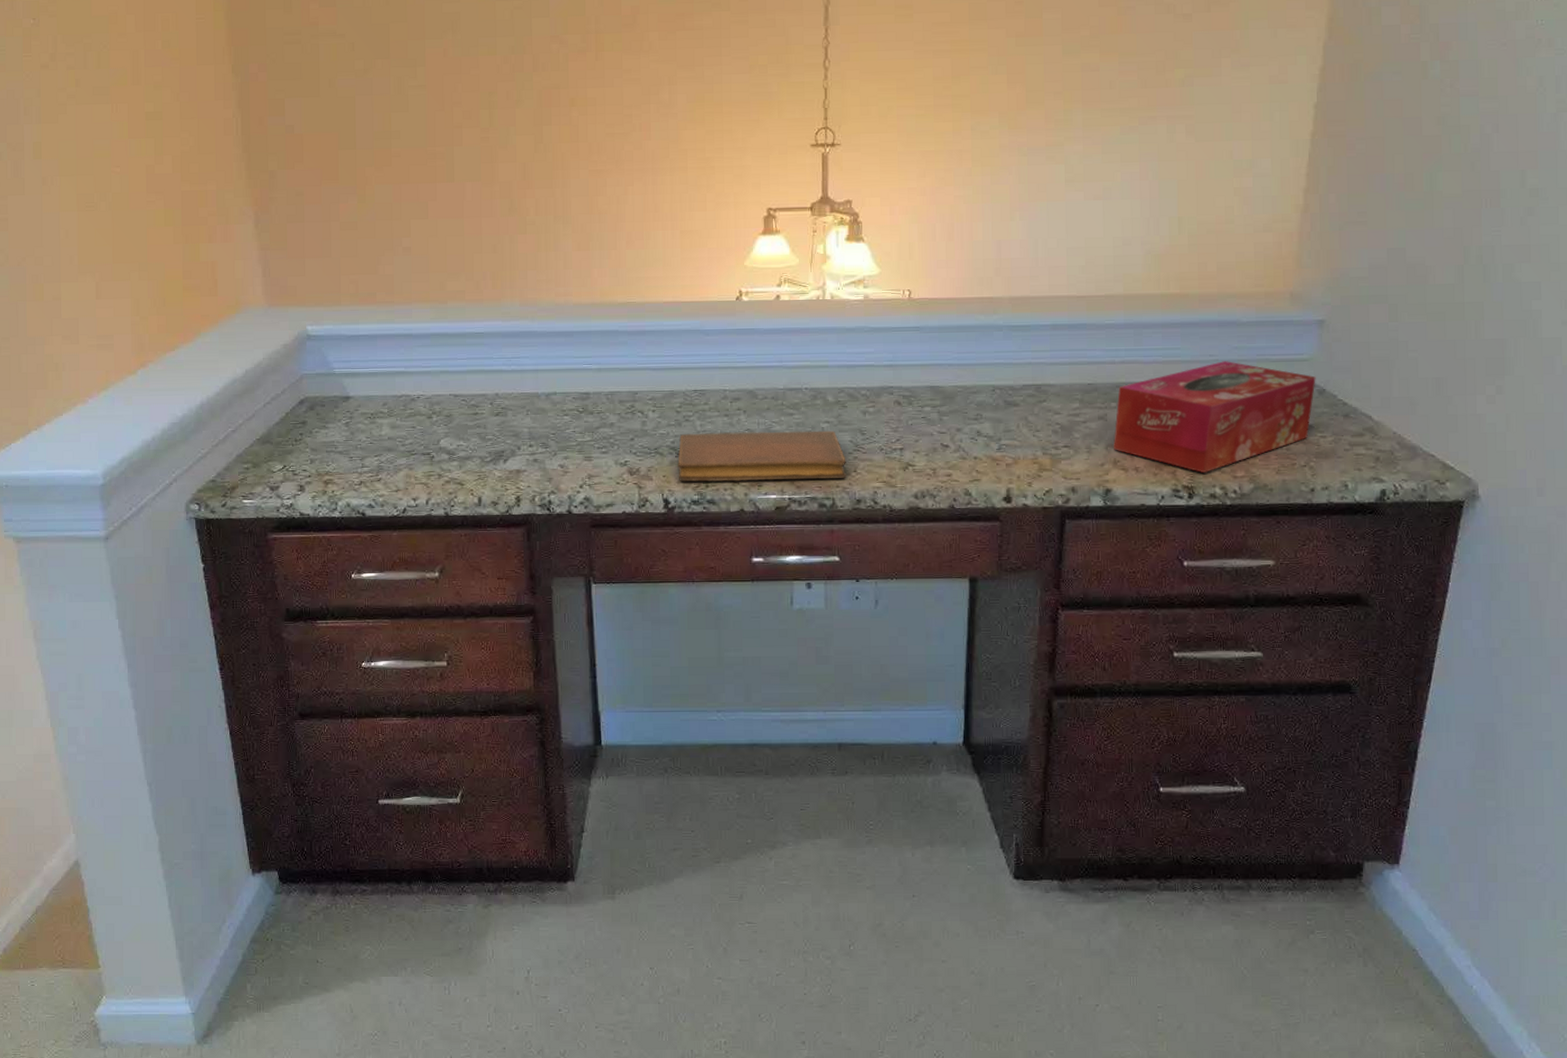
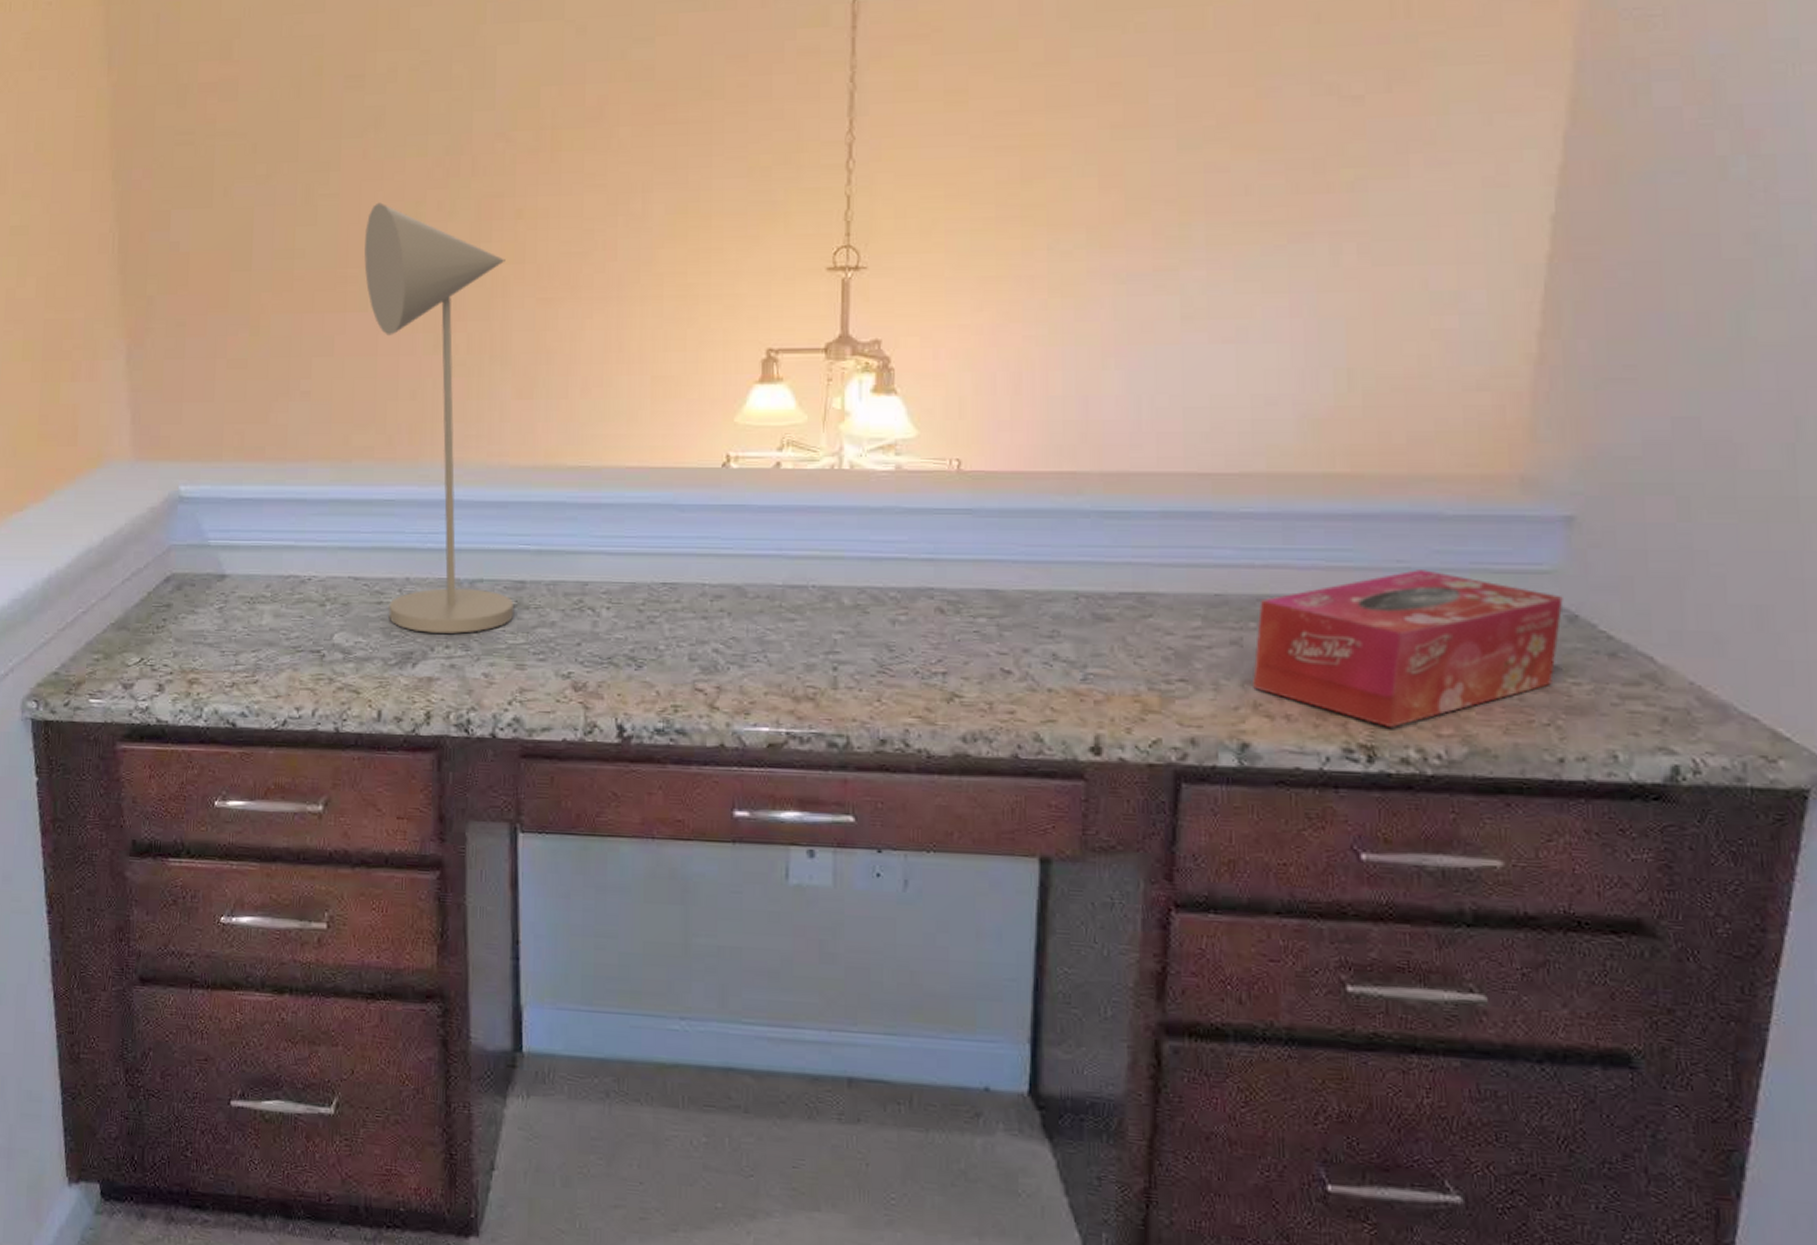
desk lamp: none [449,93,582,436] -> present [364,202,515,633]
notebook: present [677,430,847,482] -> none [637,639,867,709]

